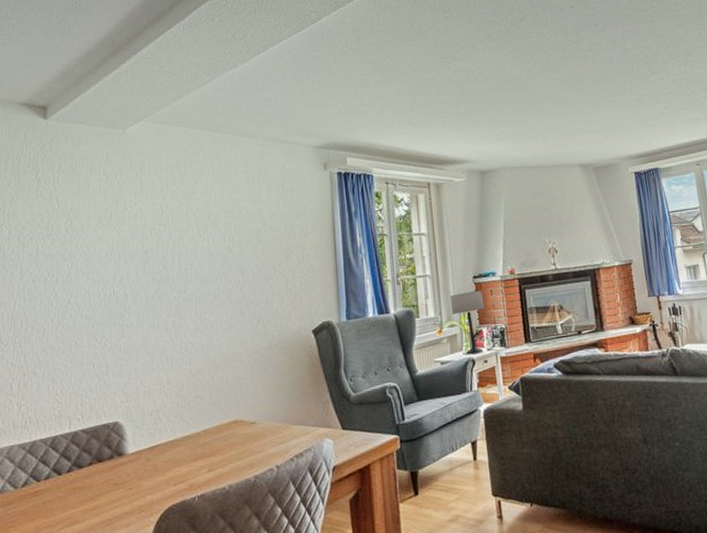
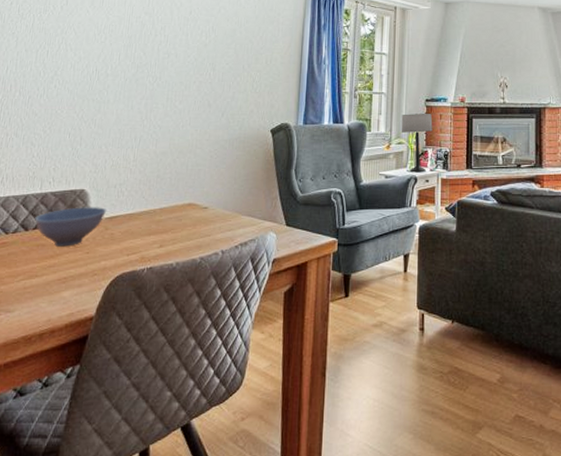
bowl: none [67,438,146,487] -> present [35,206,107,247]

